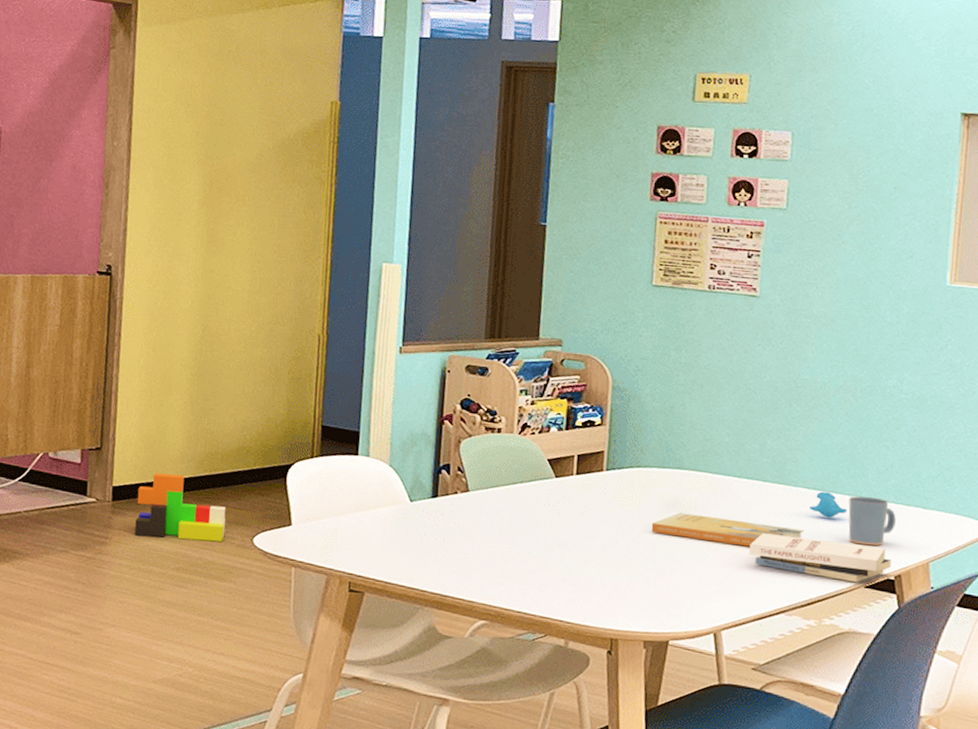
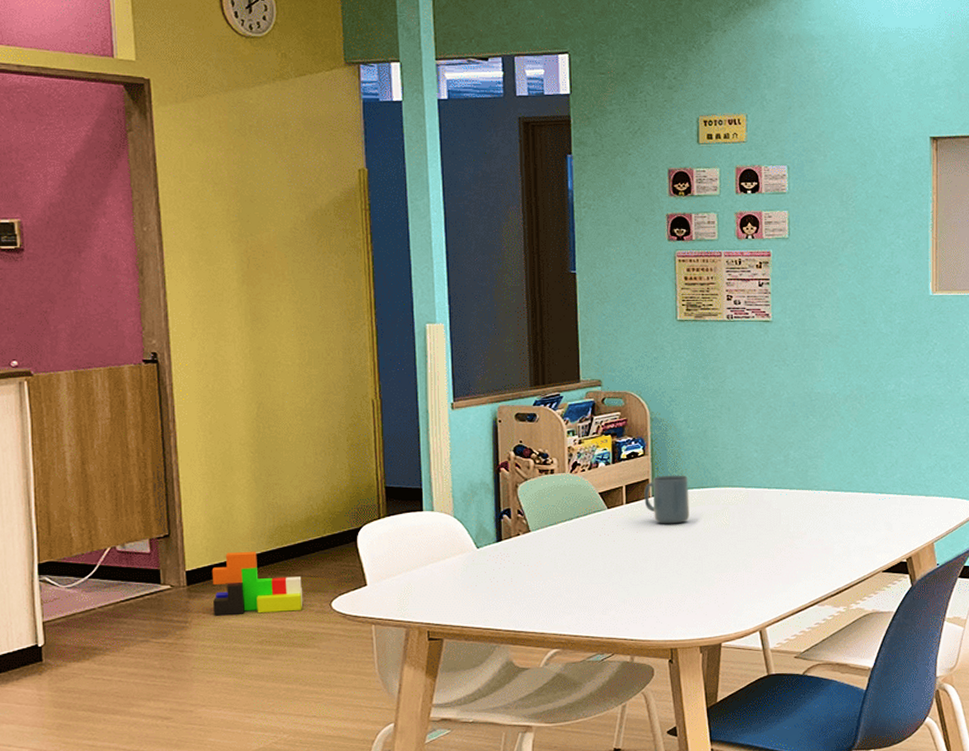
cup: none [597,449,649,504] -> present [644,475,689,524]
book: present [651,512,804,547] -> none [697,526,828,550]
books: present [749,533,891,582] -> none [783,535,903,568]
toy animal: present [810,491,847,518] -> none [831,492,862,515]
mug: present [848,496,896,546] -> none [863,492,904,535]

